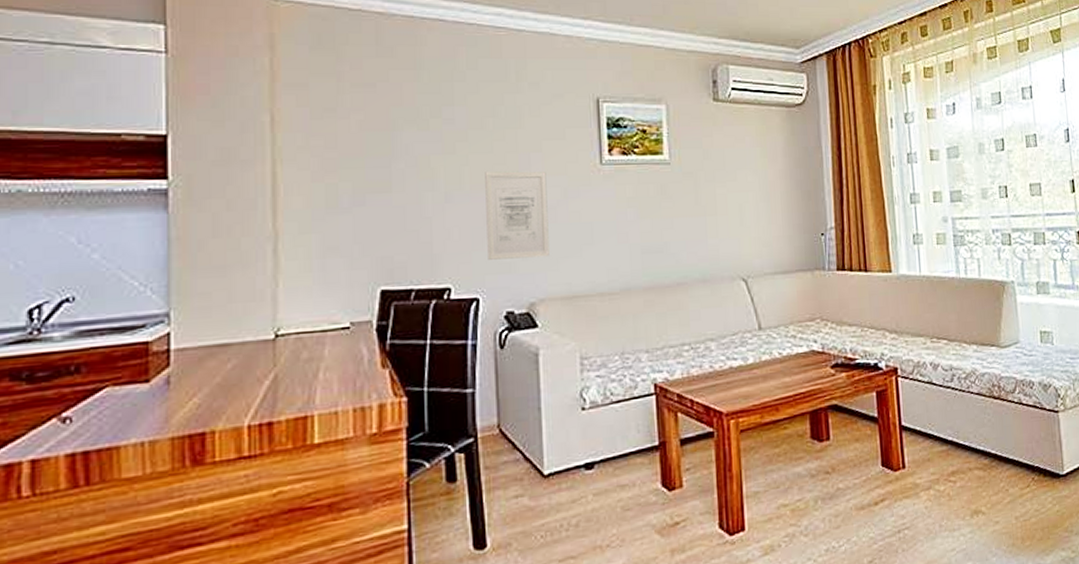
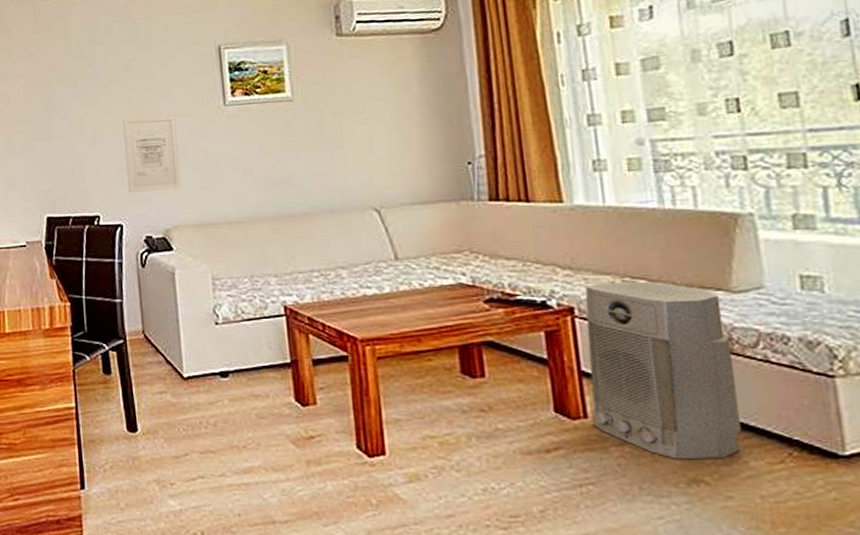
air purifier: none [905,342,1004,496] -> present [585,282,741,460]

